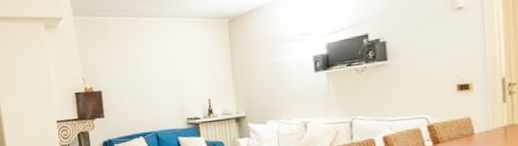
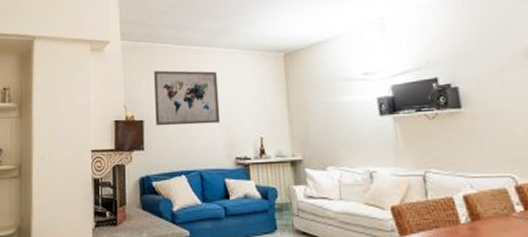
wall art: none [107,41,172,96] -> present [154,70,221,126]

